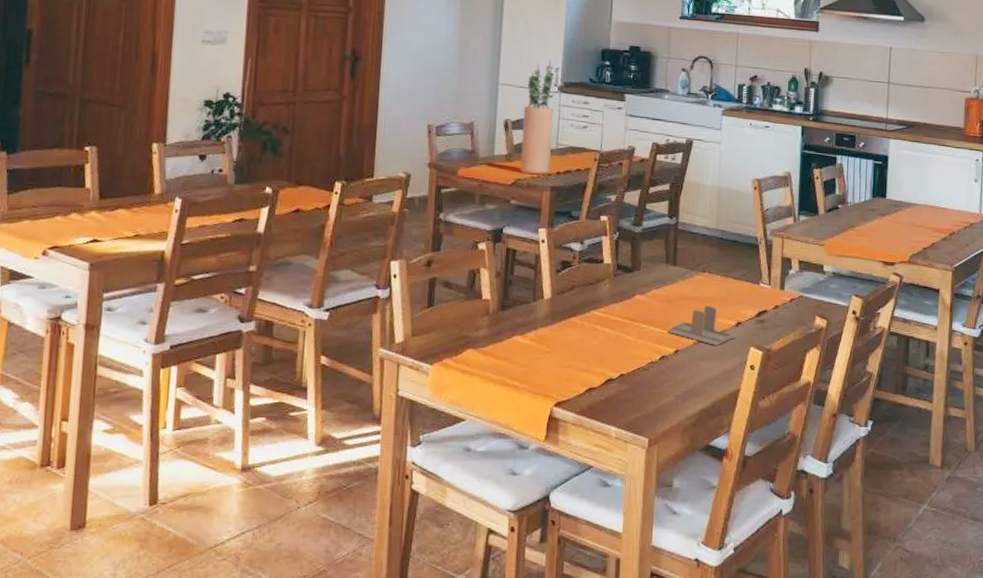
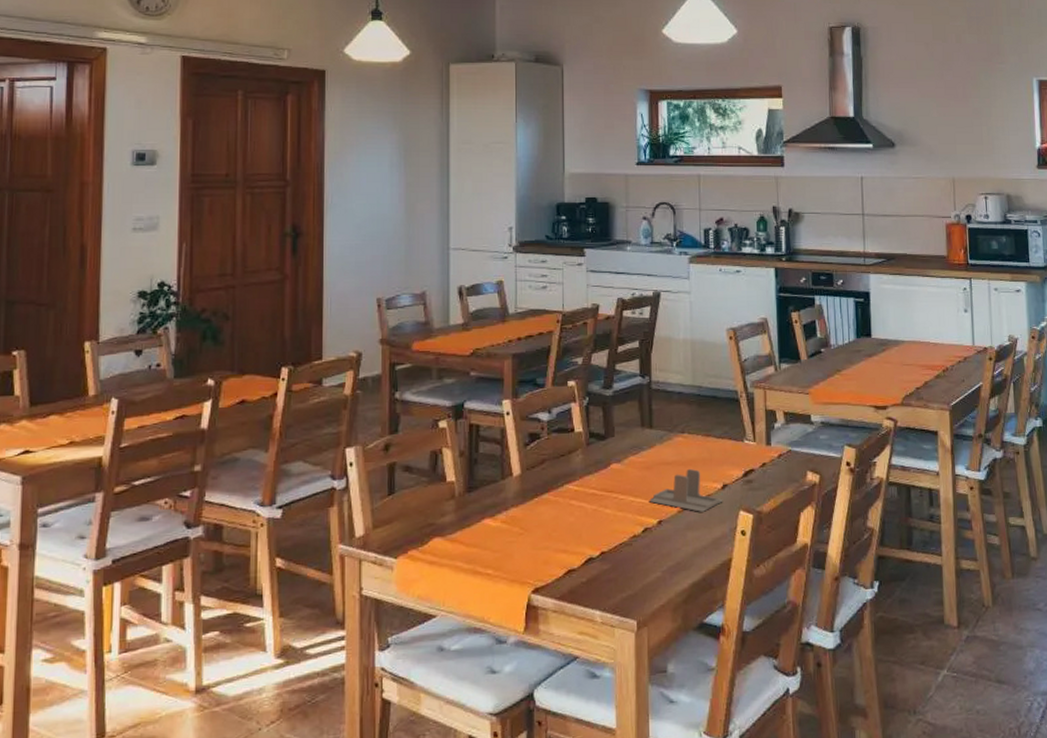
vase: present [520,60,554,175] -> none [478,219,511,343]

